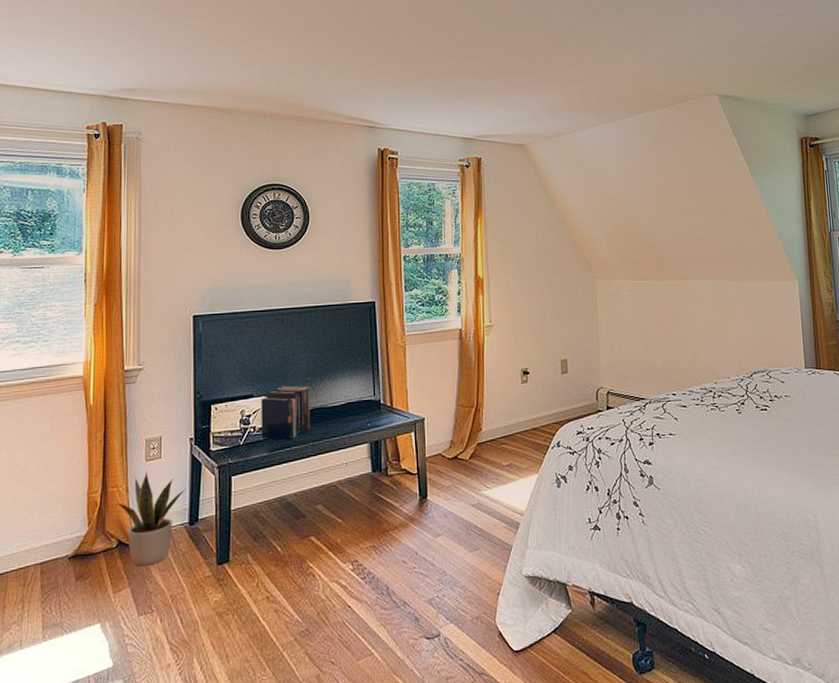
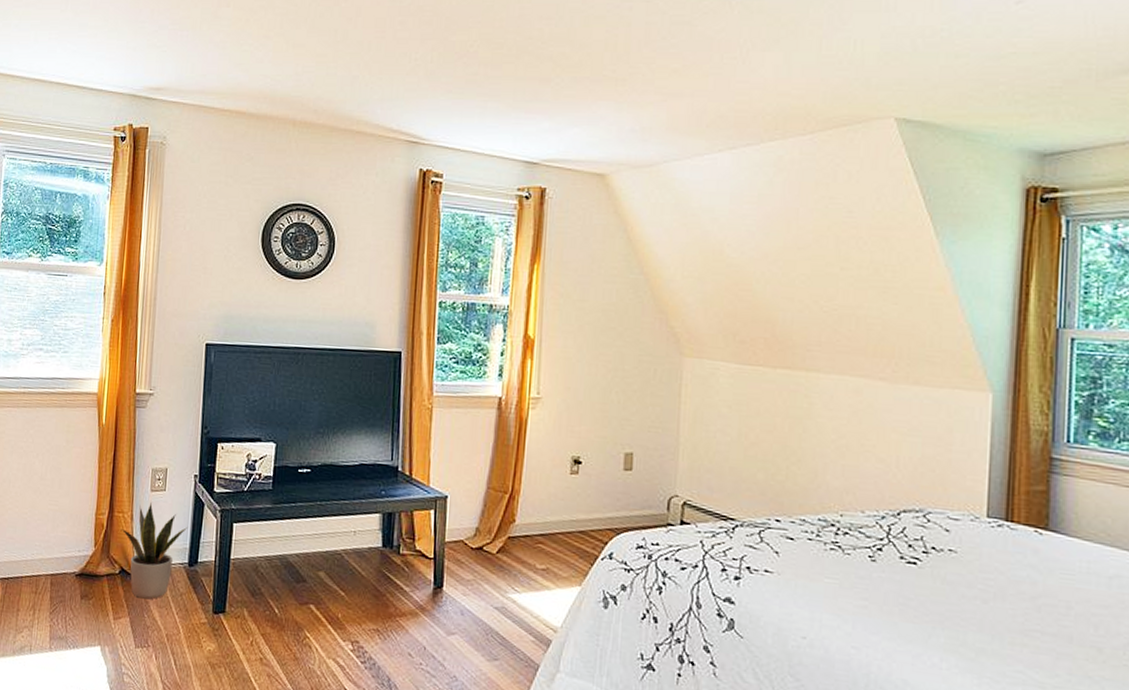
books: present [261,385,311,441] -> none [266,434,321,495]

